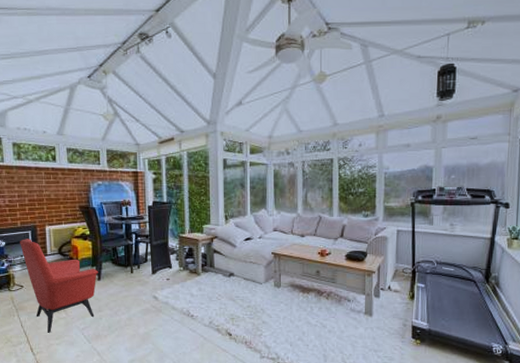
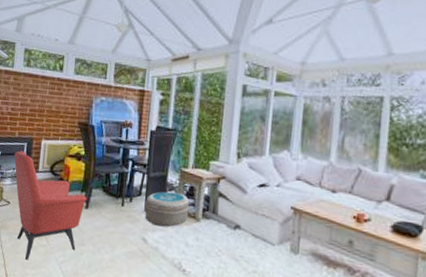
cosmetic container: none [151,255,190,284] -> present [144,191,190,227]

